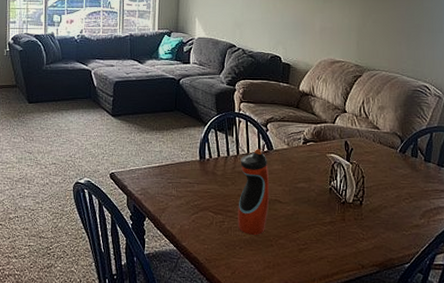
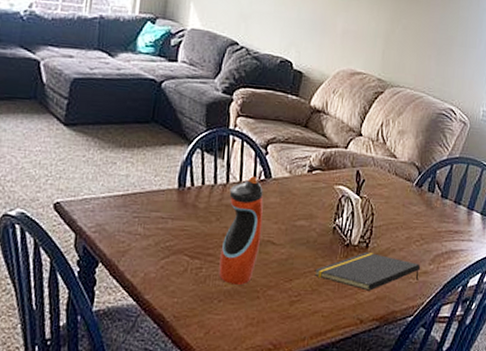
notepad: none [317,209,412,241] -> present [314,253,420,291]

